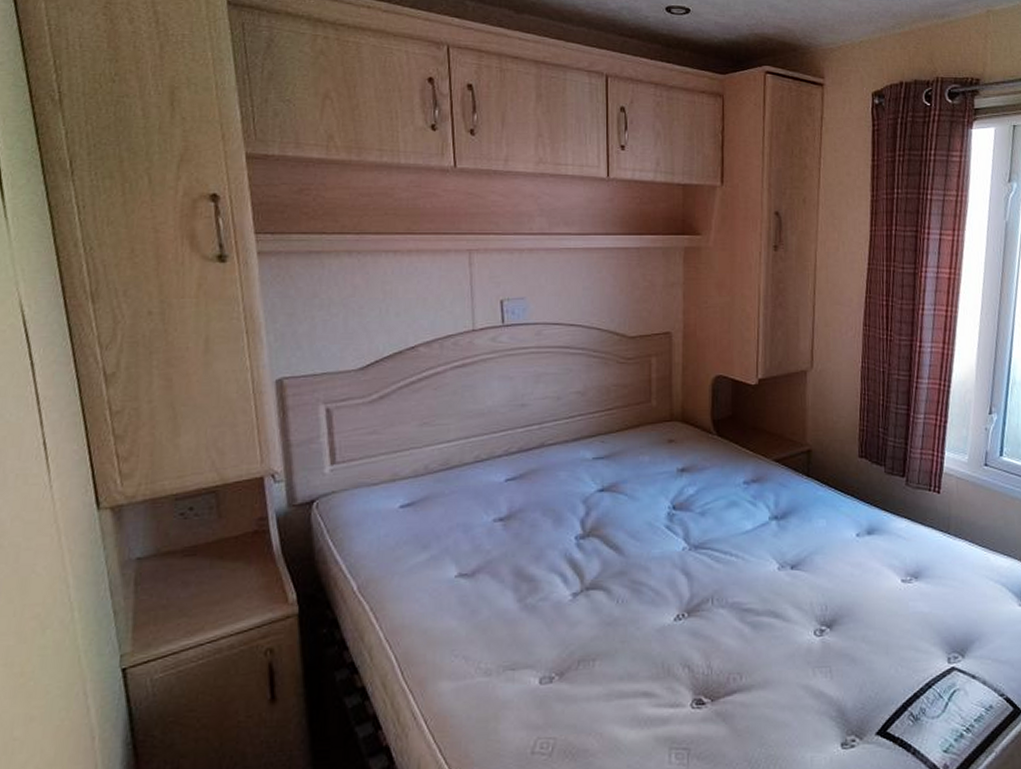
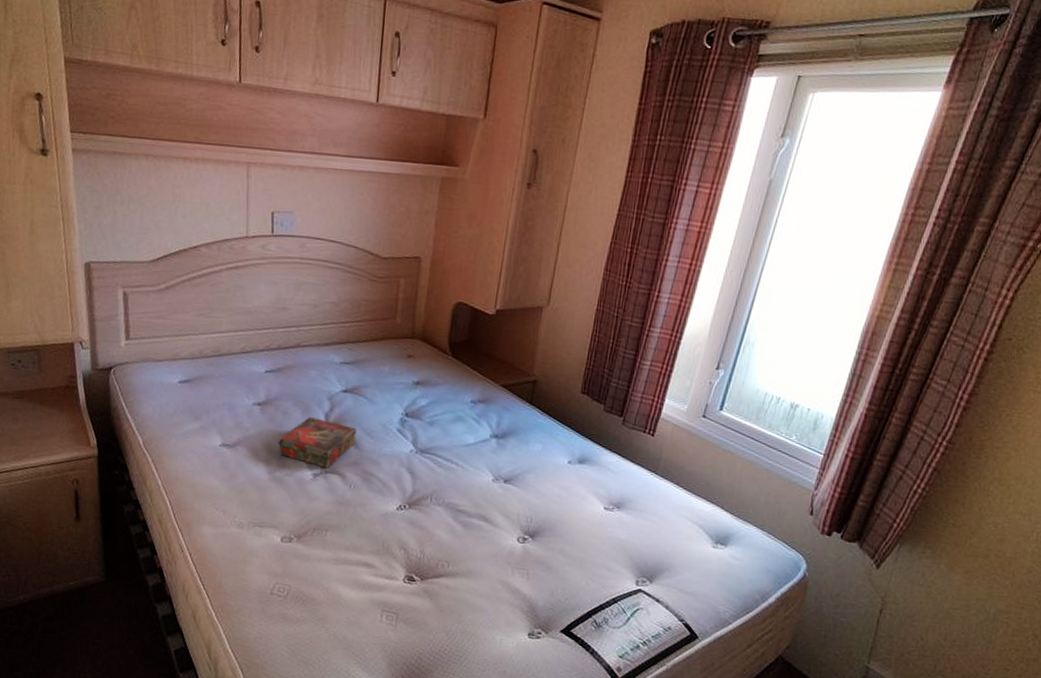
book: none [527,526,618,584] -> present [278,417,356,468]

